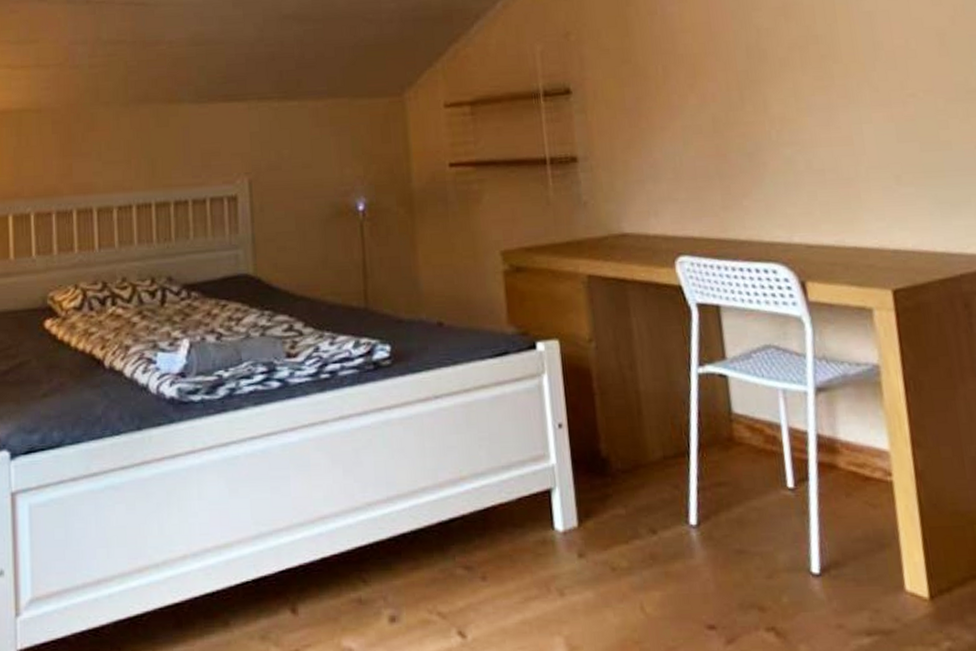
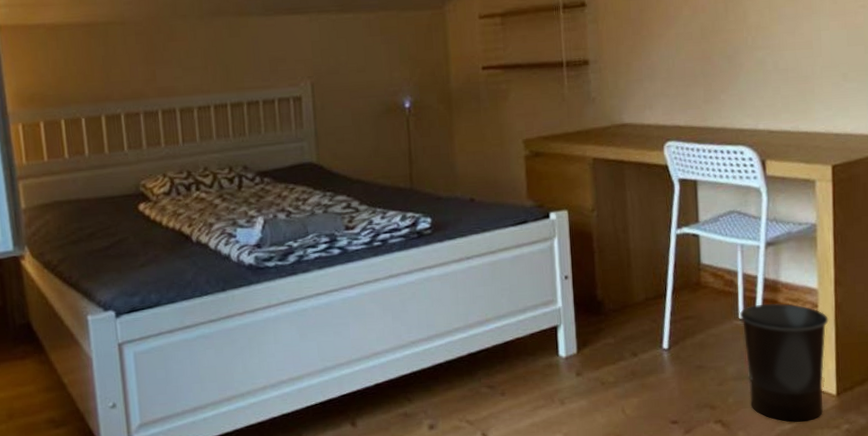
waste bin: none [788,469,913,636] -> present [740,303,829,423]

